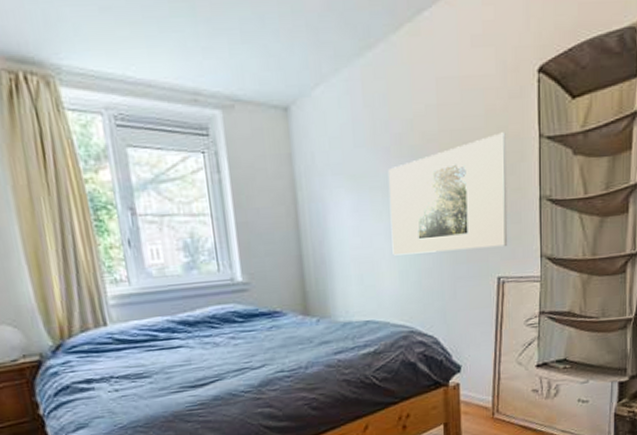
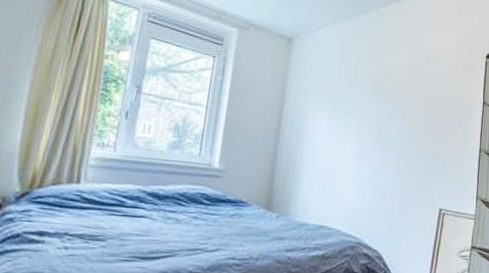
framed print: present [388,132,508,256] -> none [354,94,458,184]

